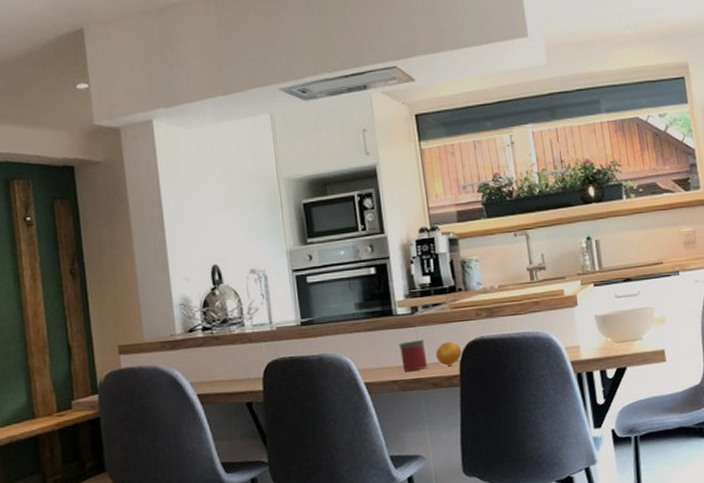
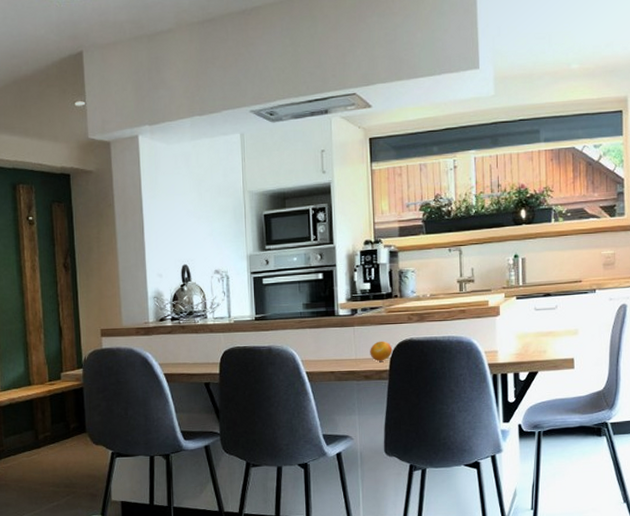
beverage cup: present [398,340,428,371] -> none [338,338,362,364]
bowl: present [593,306,655,343] -> none [513,319,569,350]

